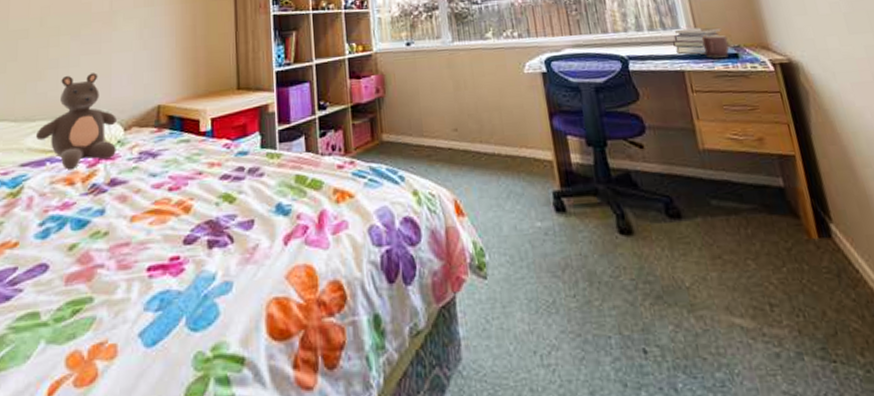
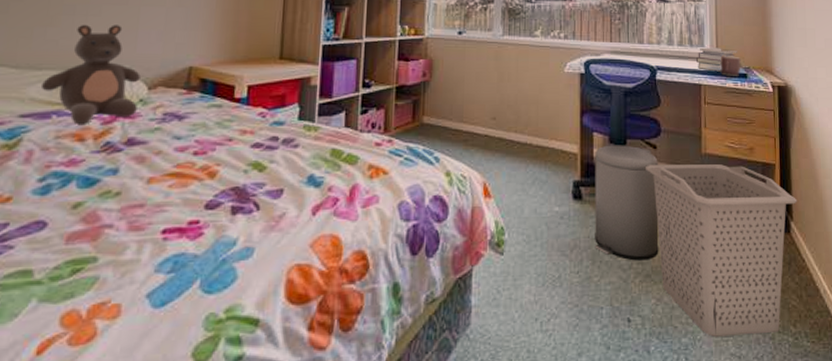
pedal bin: none [572,147,668,280] -> present [595,145,659,261]
laundry basket: none [634,160,843,371] -> present [646,164,797,337]

